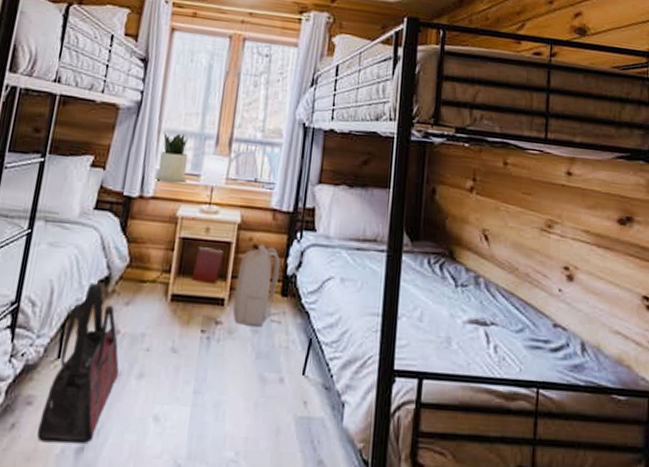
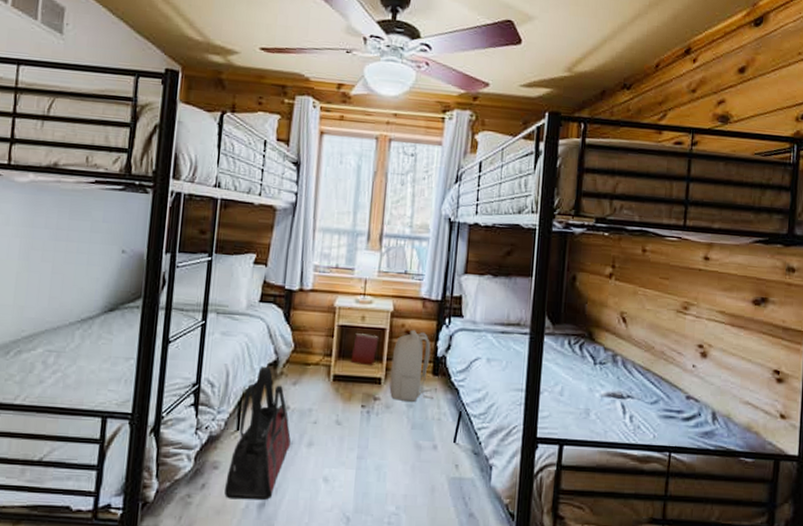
planter: present [154,132,189,183] -> none [312,230,343,277]

